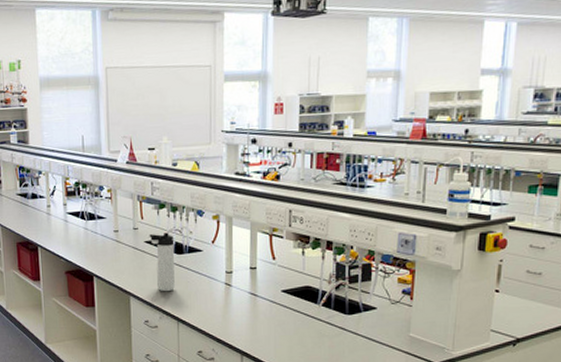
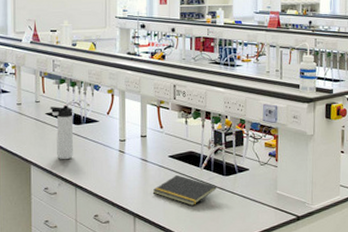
notepad: none [263,311,337,346] -> present [153,174,217,206]

